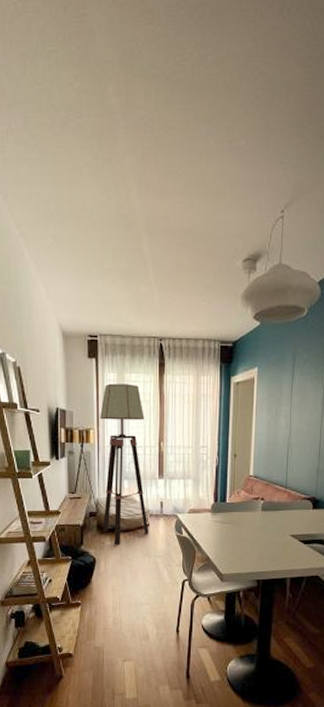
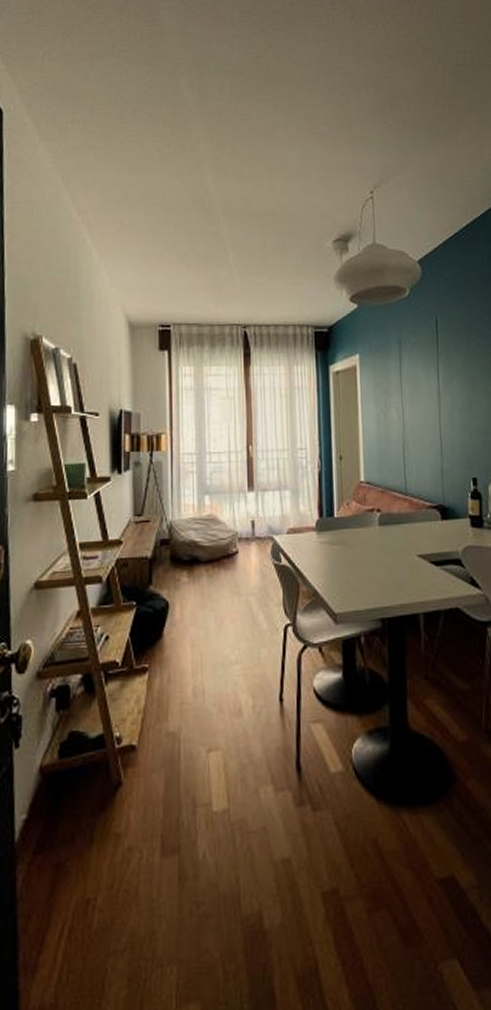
floor lamp: present [100,383,149,544] -> none [174,378,238,581]

